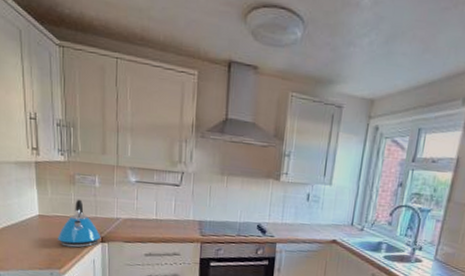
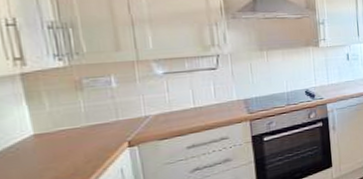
kettle: present [58,199,101,248] -> none [66,105,128,164]

